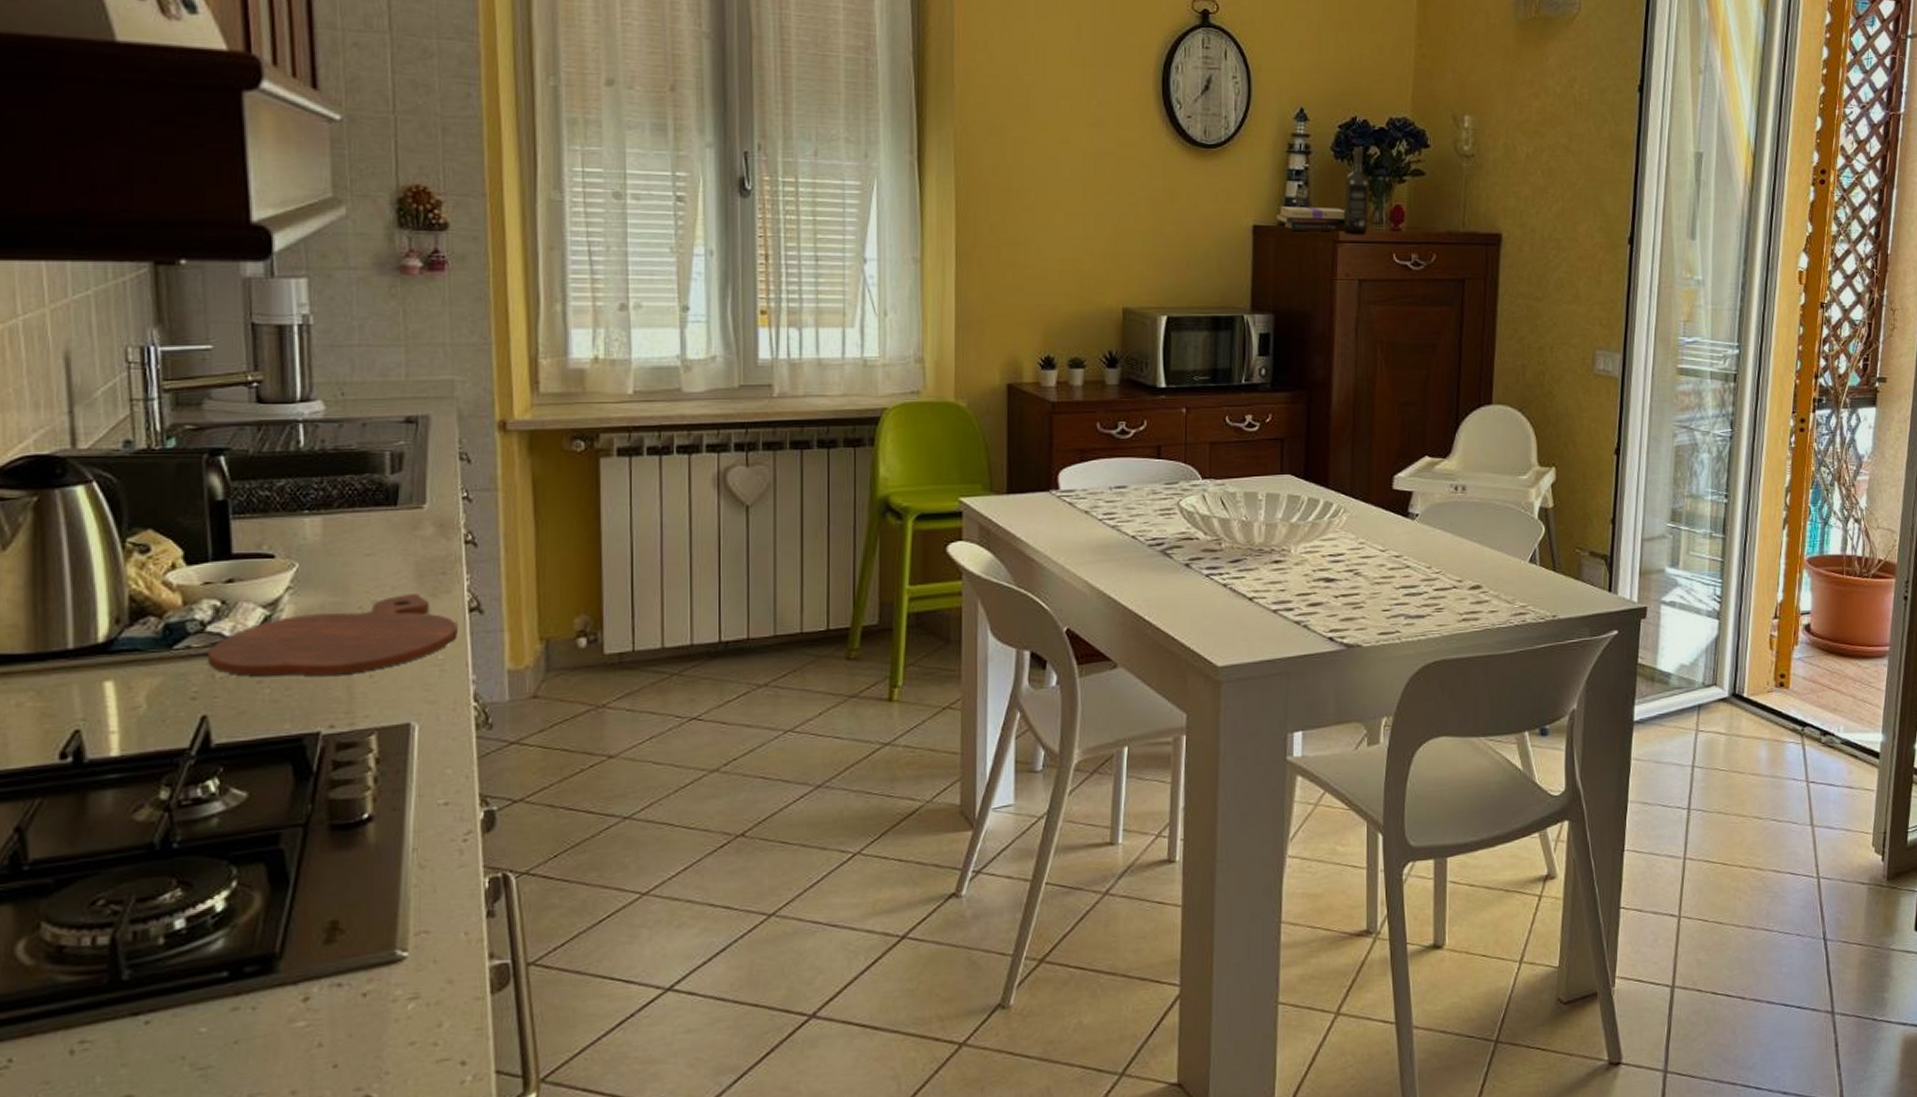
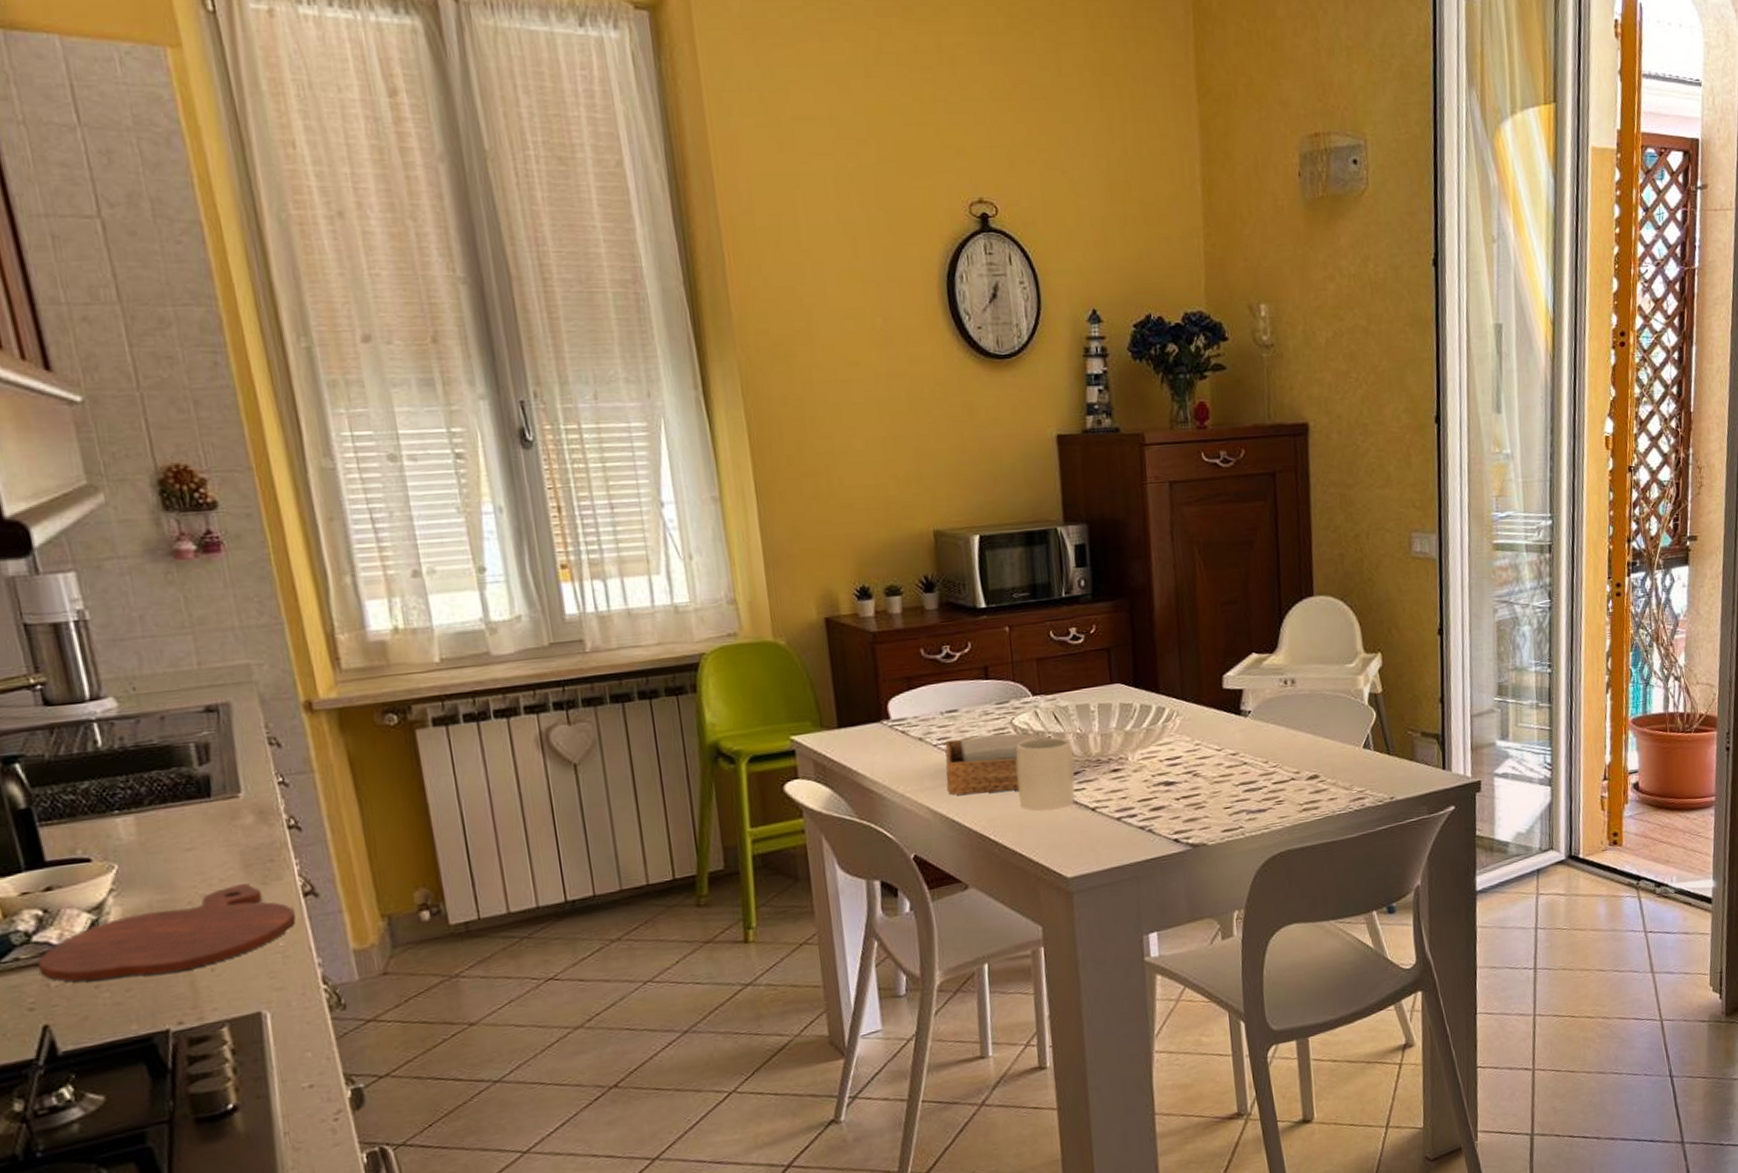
napkin holder: none [1107,514,1218,573] -> present [945,733,1053,796]
mug: none [1177,522,1236,596] -> present [1015,737,1075,812]
books: present [1276,207,1345,232] -> none [1079,410,1150,437]
wine bottle: present [1343,147,1370,235] -> none [1145,345,1173,437]

